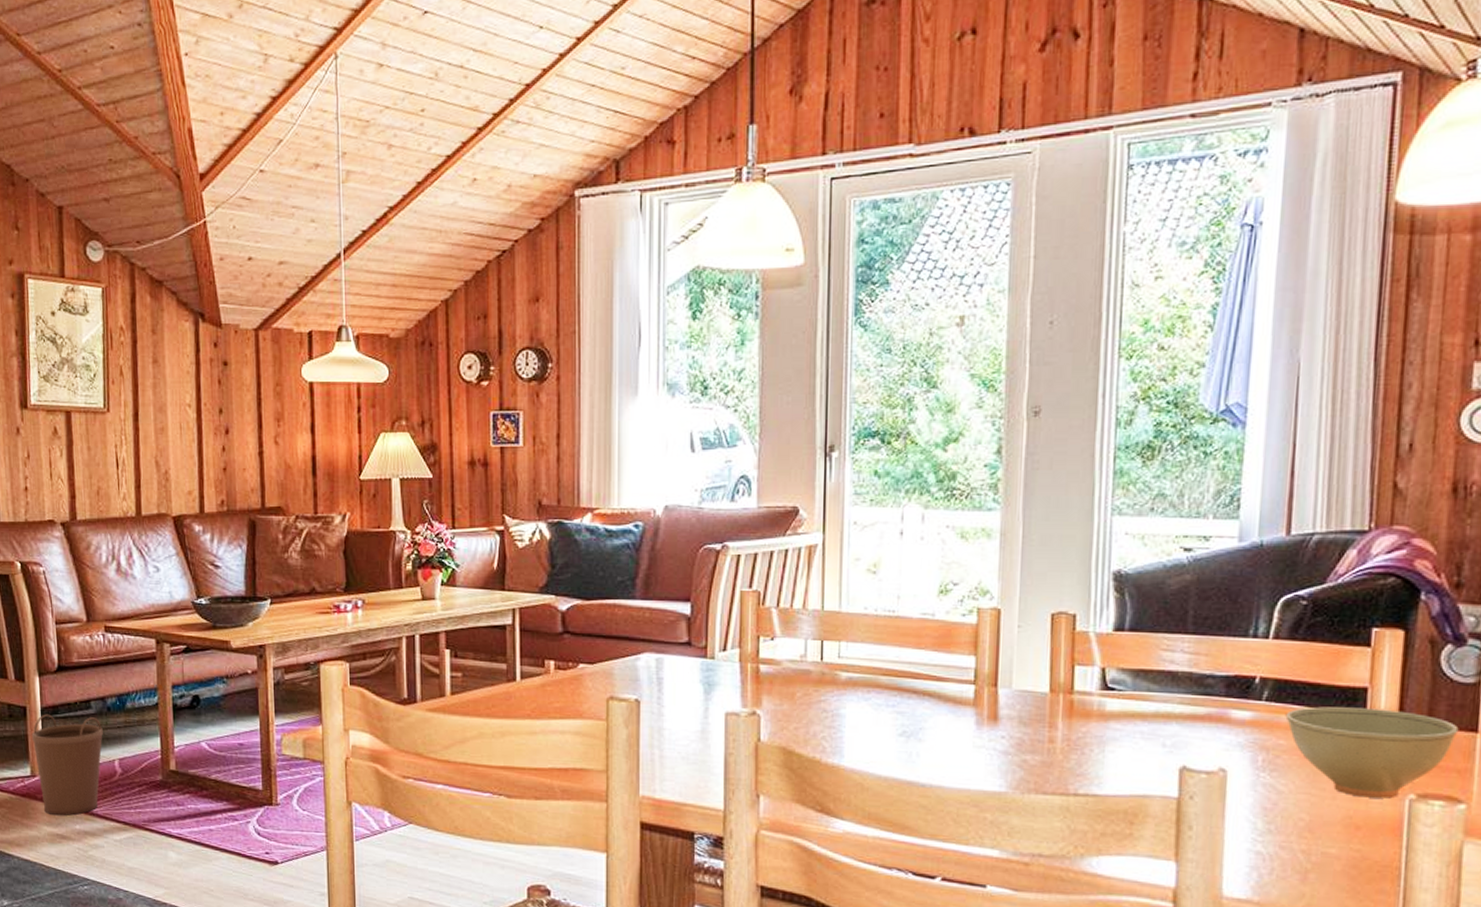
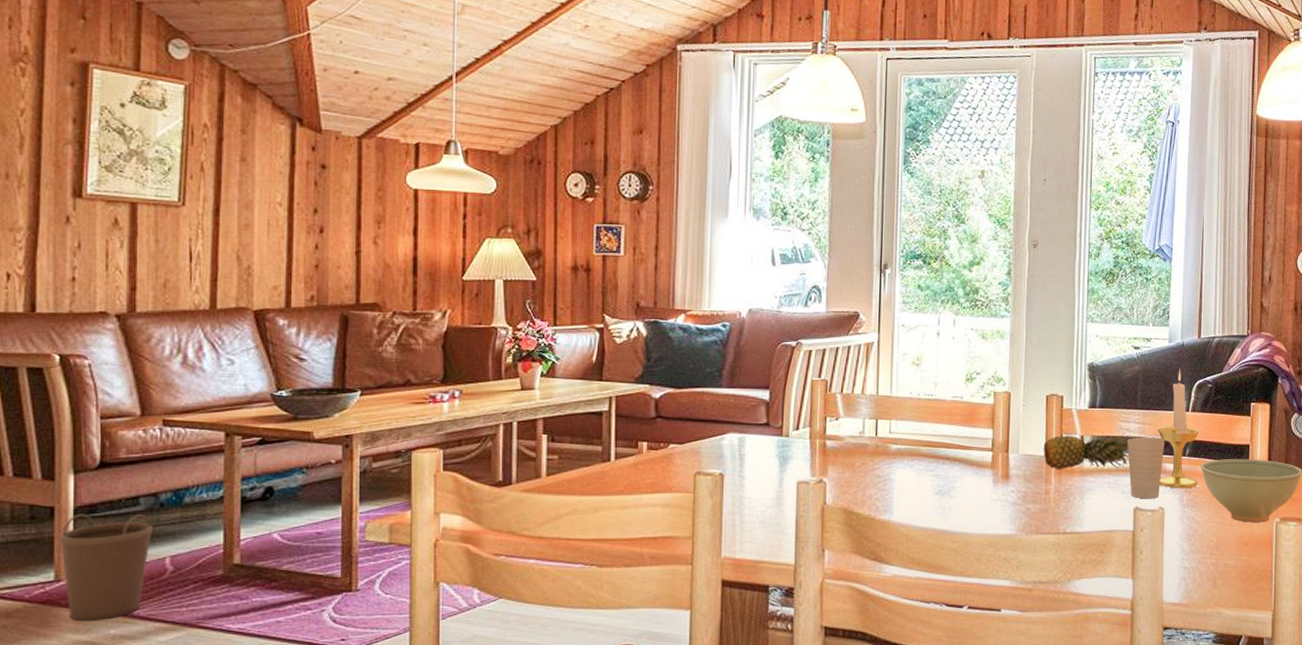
fruit: none [1046,665,1177,715] -> present [1043,432,1131,469]
cup: none [1171,672,1230,757] -> present [1127,437,1165,499]
candlestick: none [1218,577,1286,745] -> present [1157,368,1200,489]

